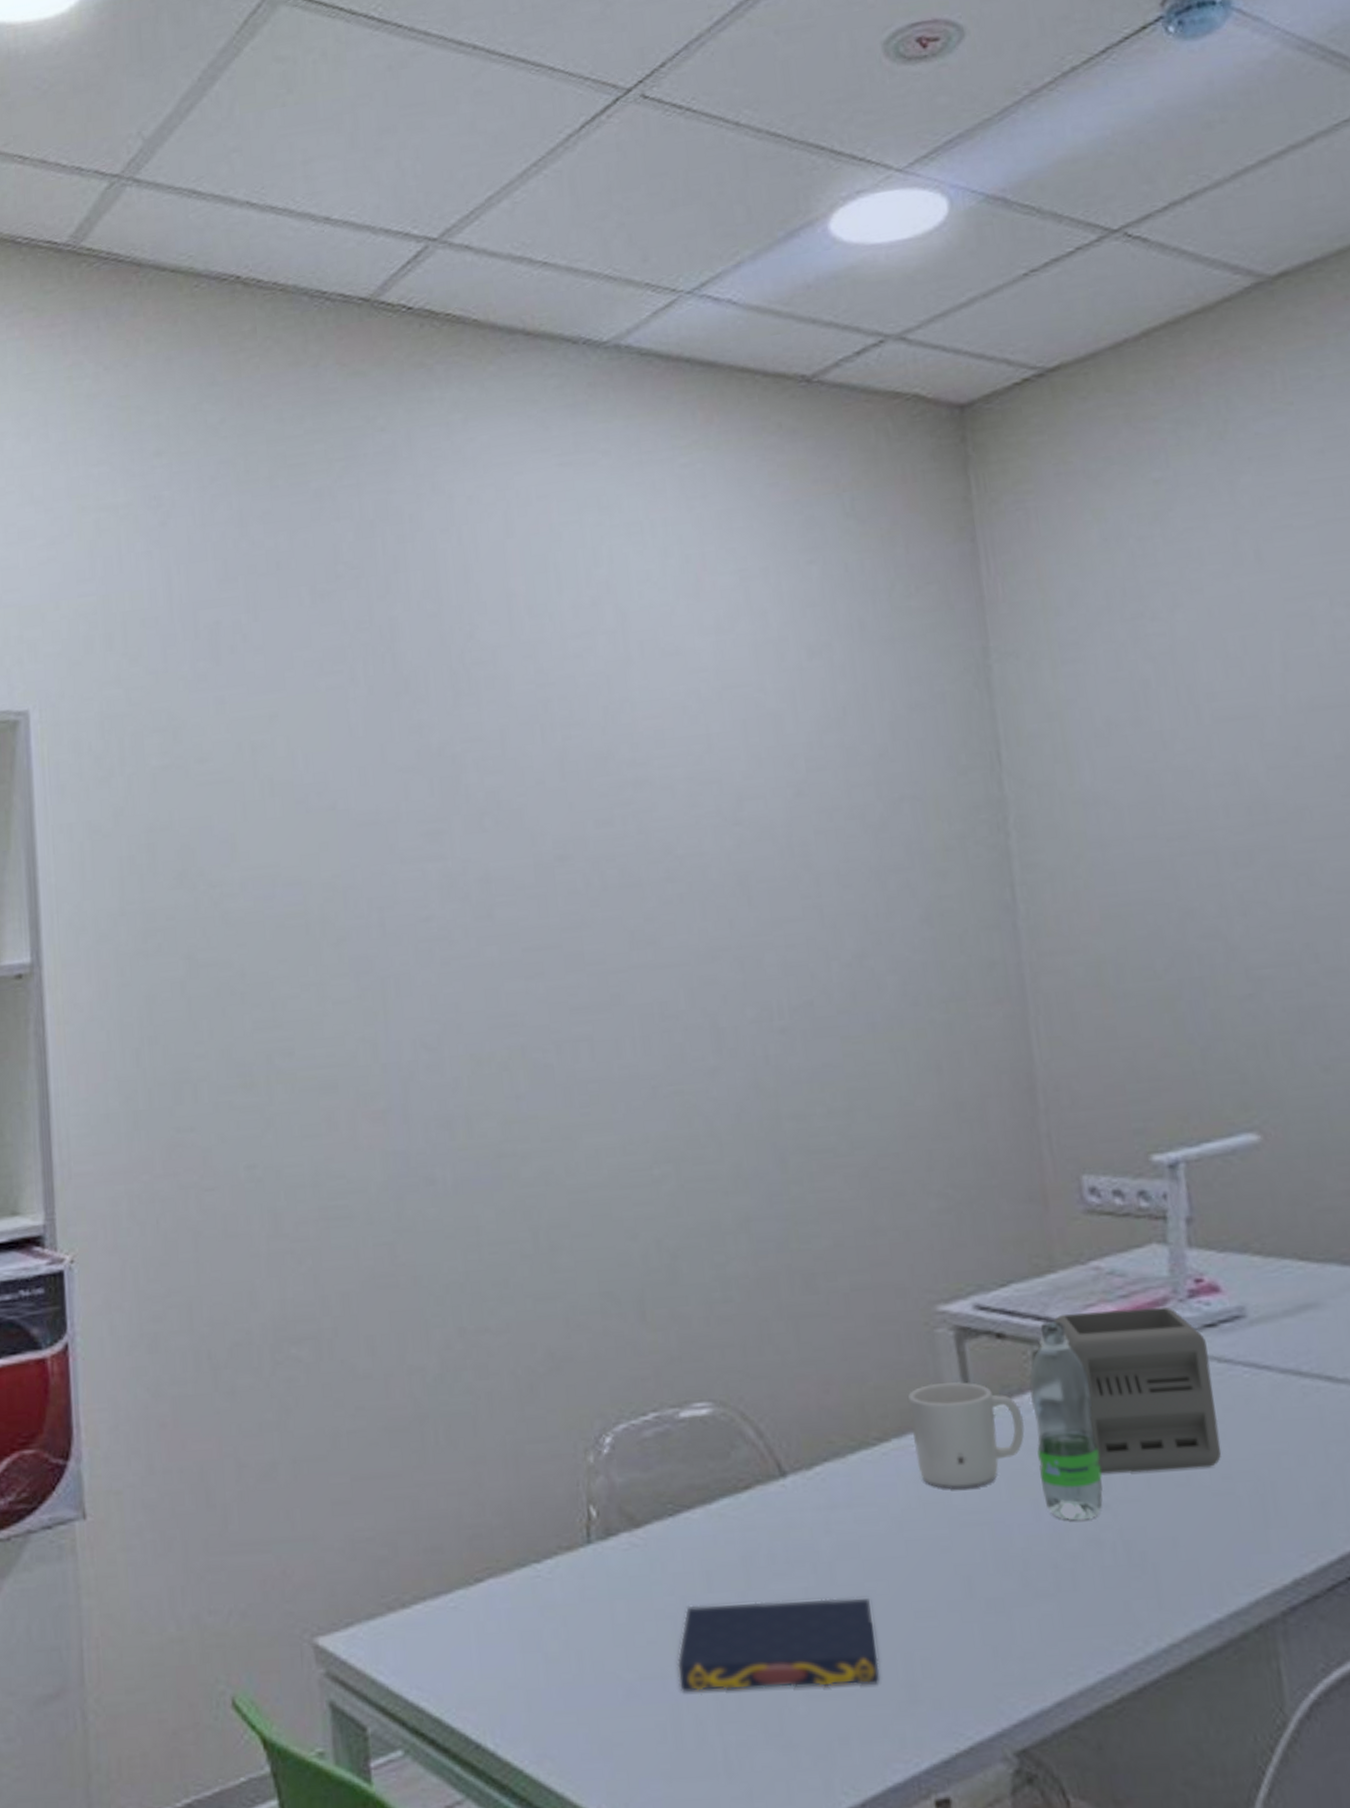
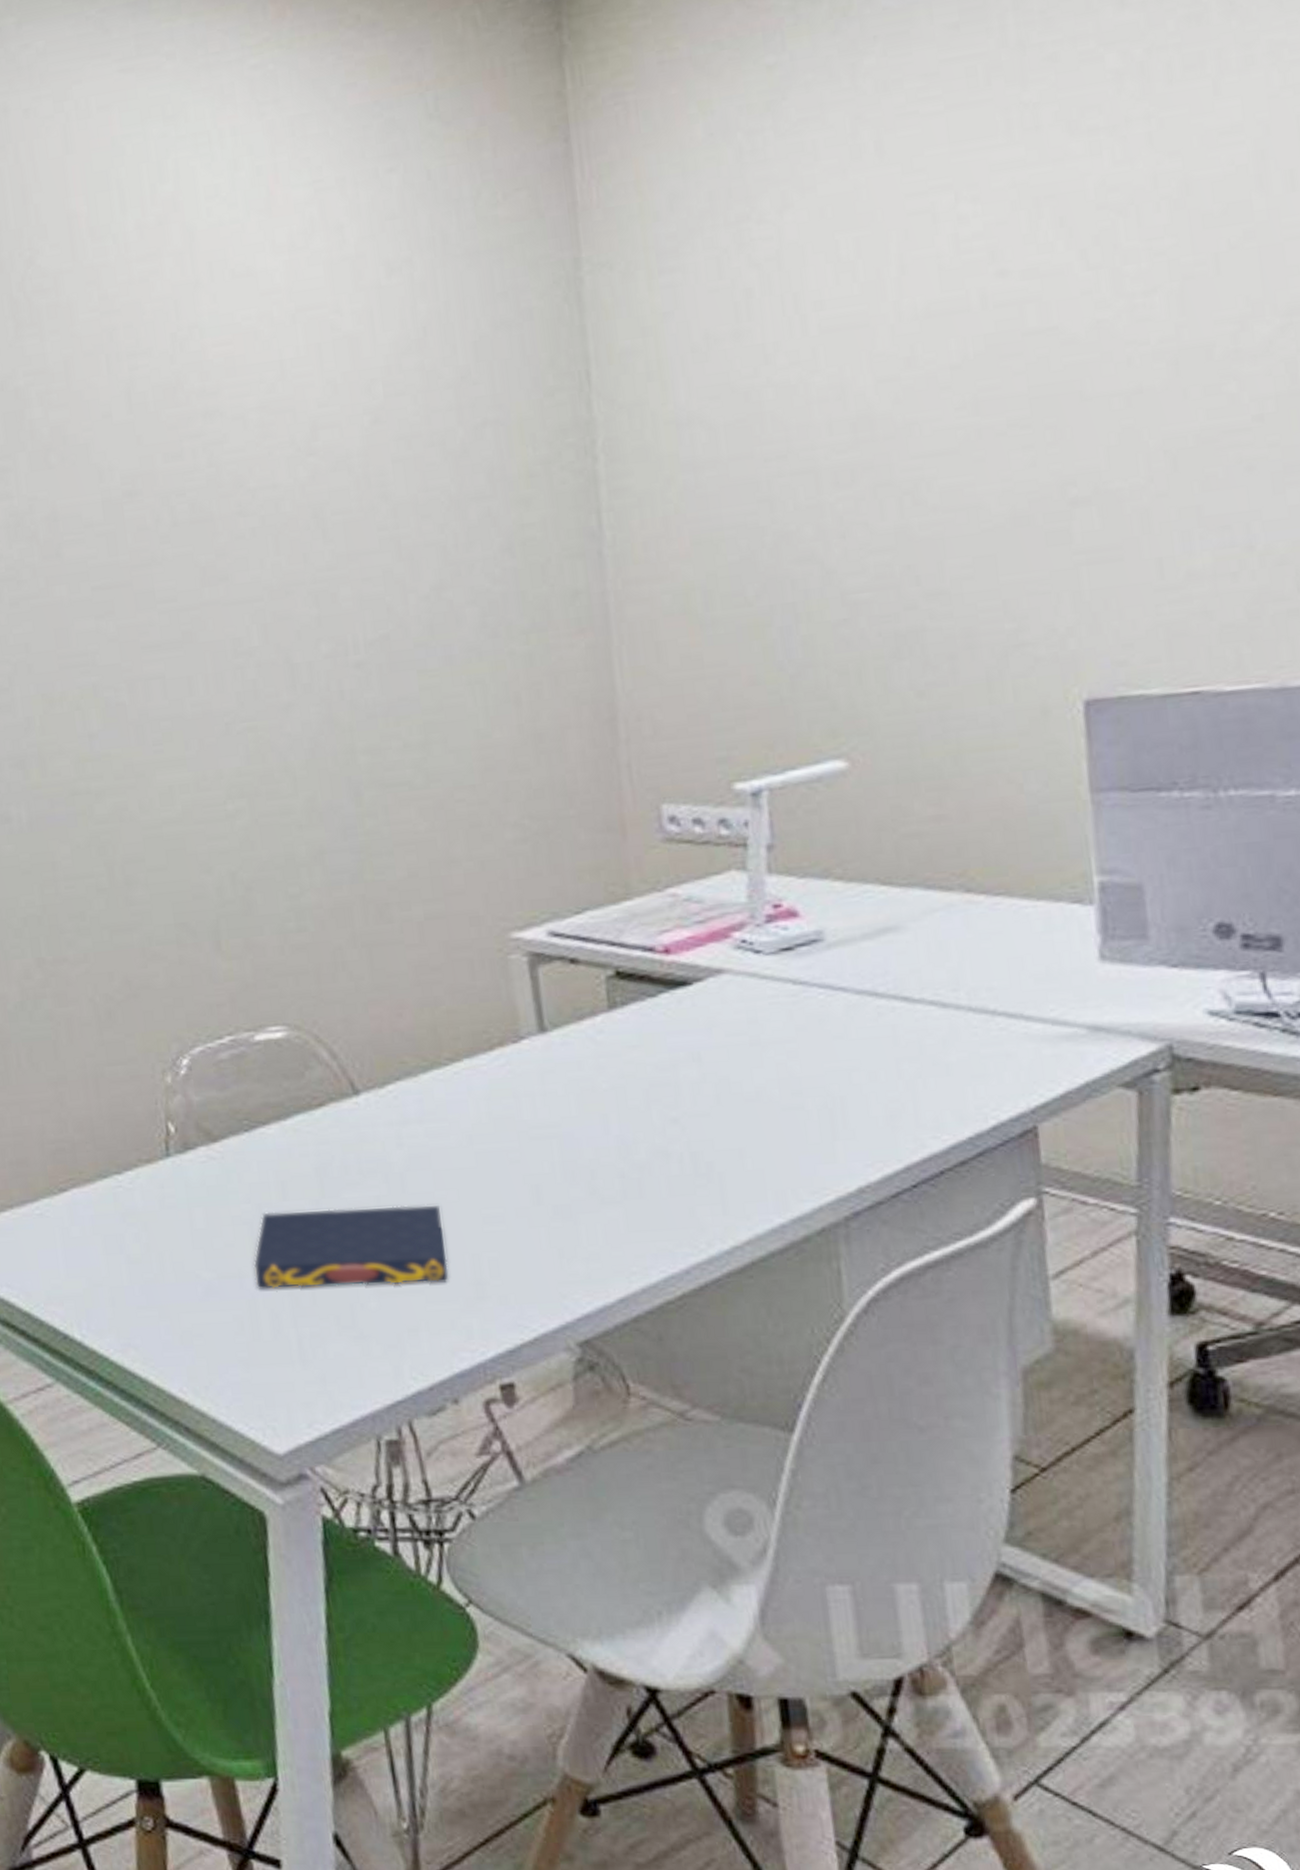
mug: present [907,1382,1025,1489] -> none [479,1005,596,1106]
bottle: present [1029,1321,1103,1521] -> none [601,946,672,1134]
desk organizer: present [1053,1306,1222,1474] -> none [628,931,793,1091]

